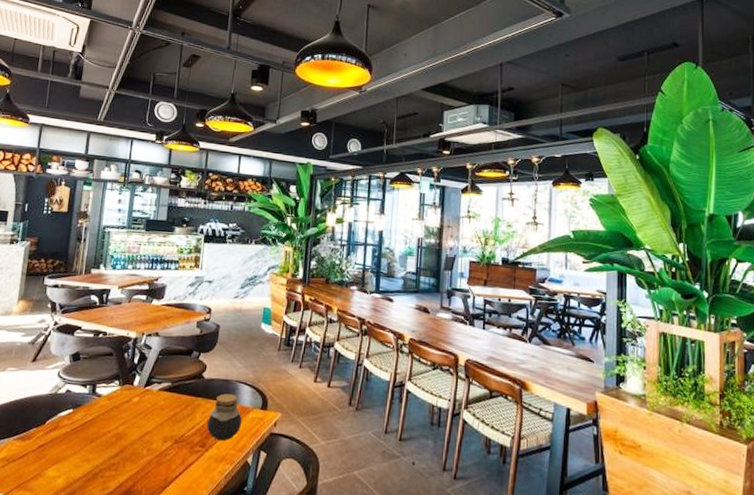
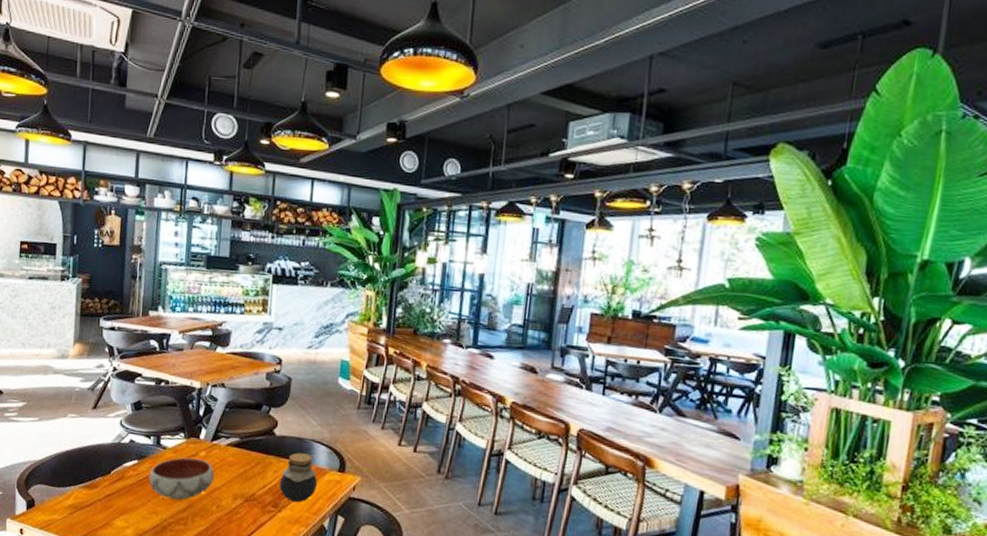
bowl: none [82,404,147,446] -> present [149,457,215,501]

